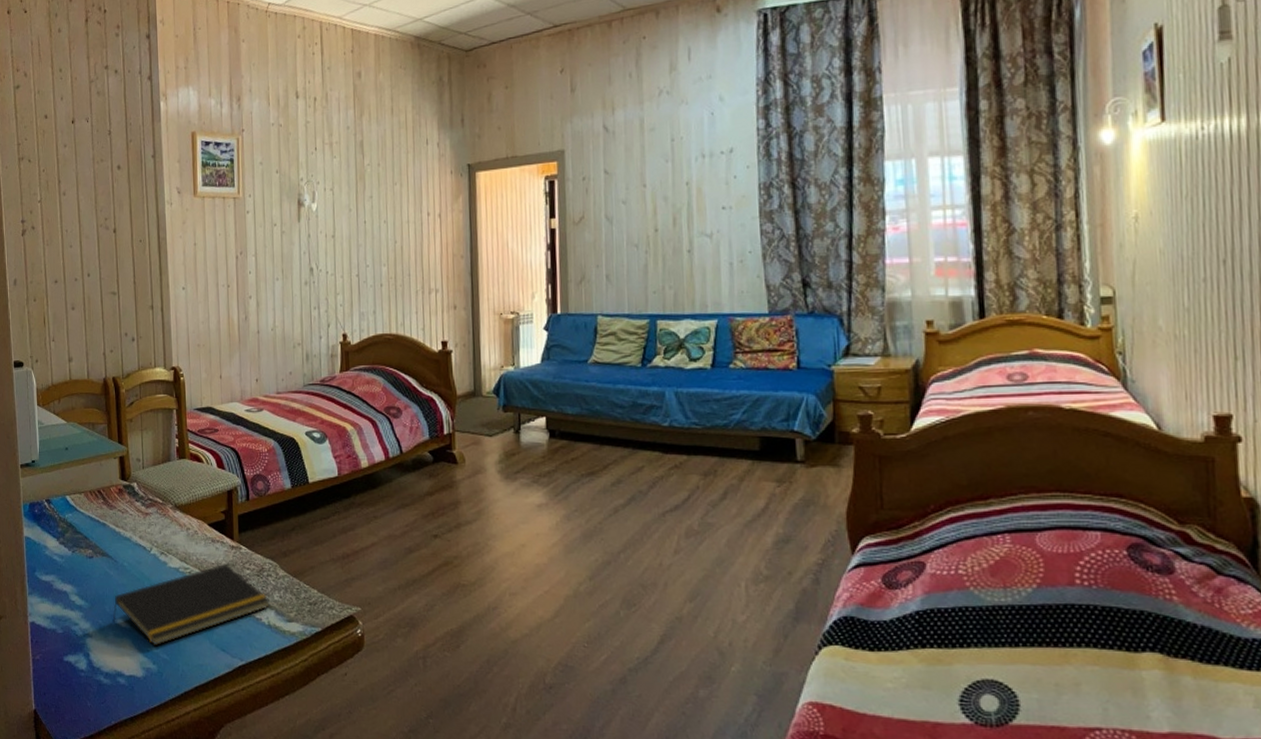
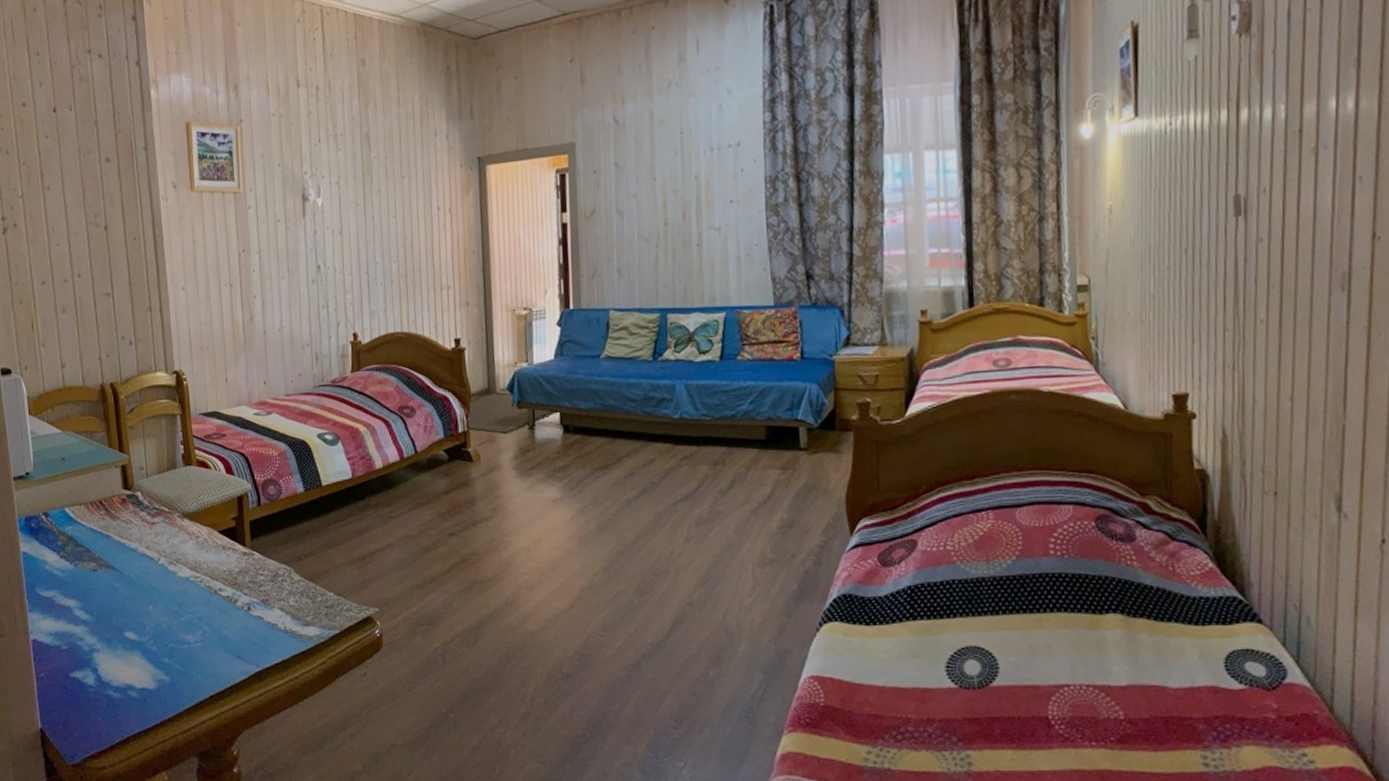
notepad: present [112,563,270,647] -> none [121,570,285,657]

